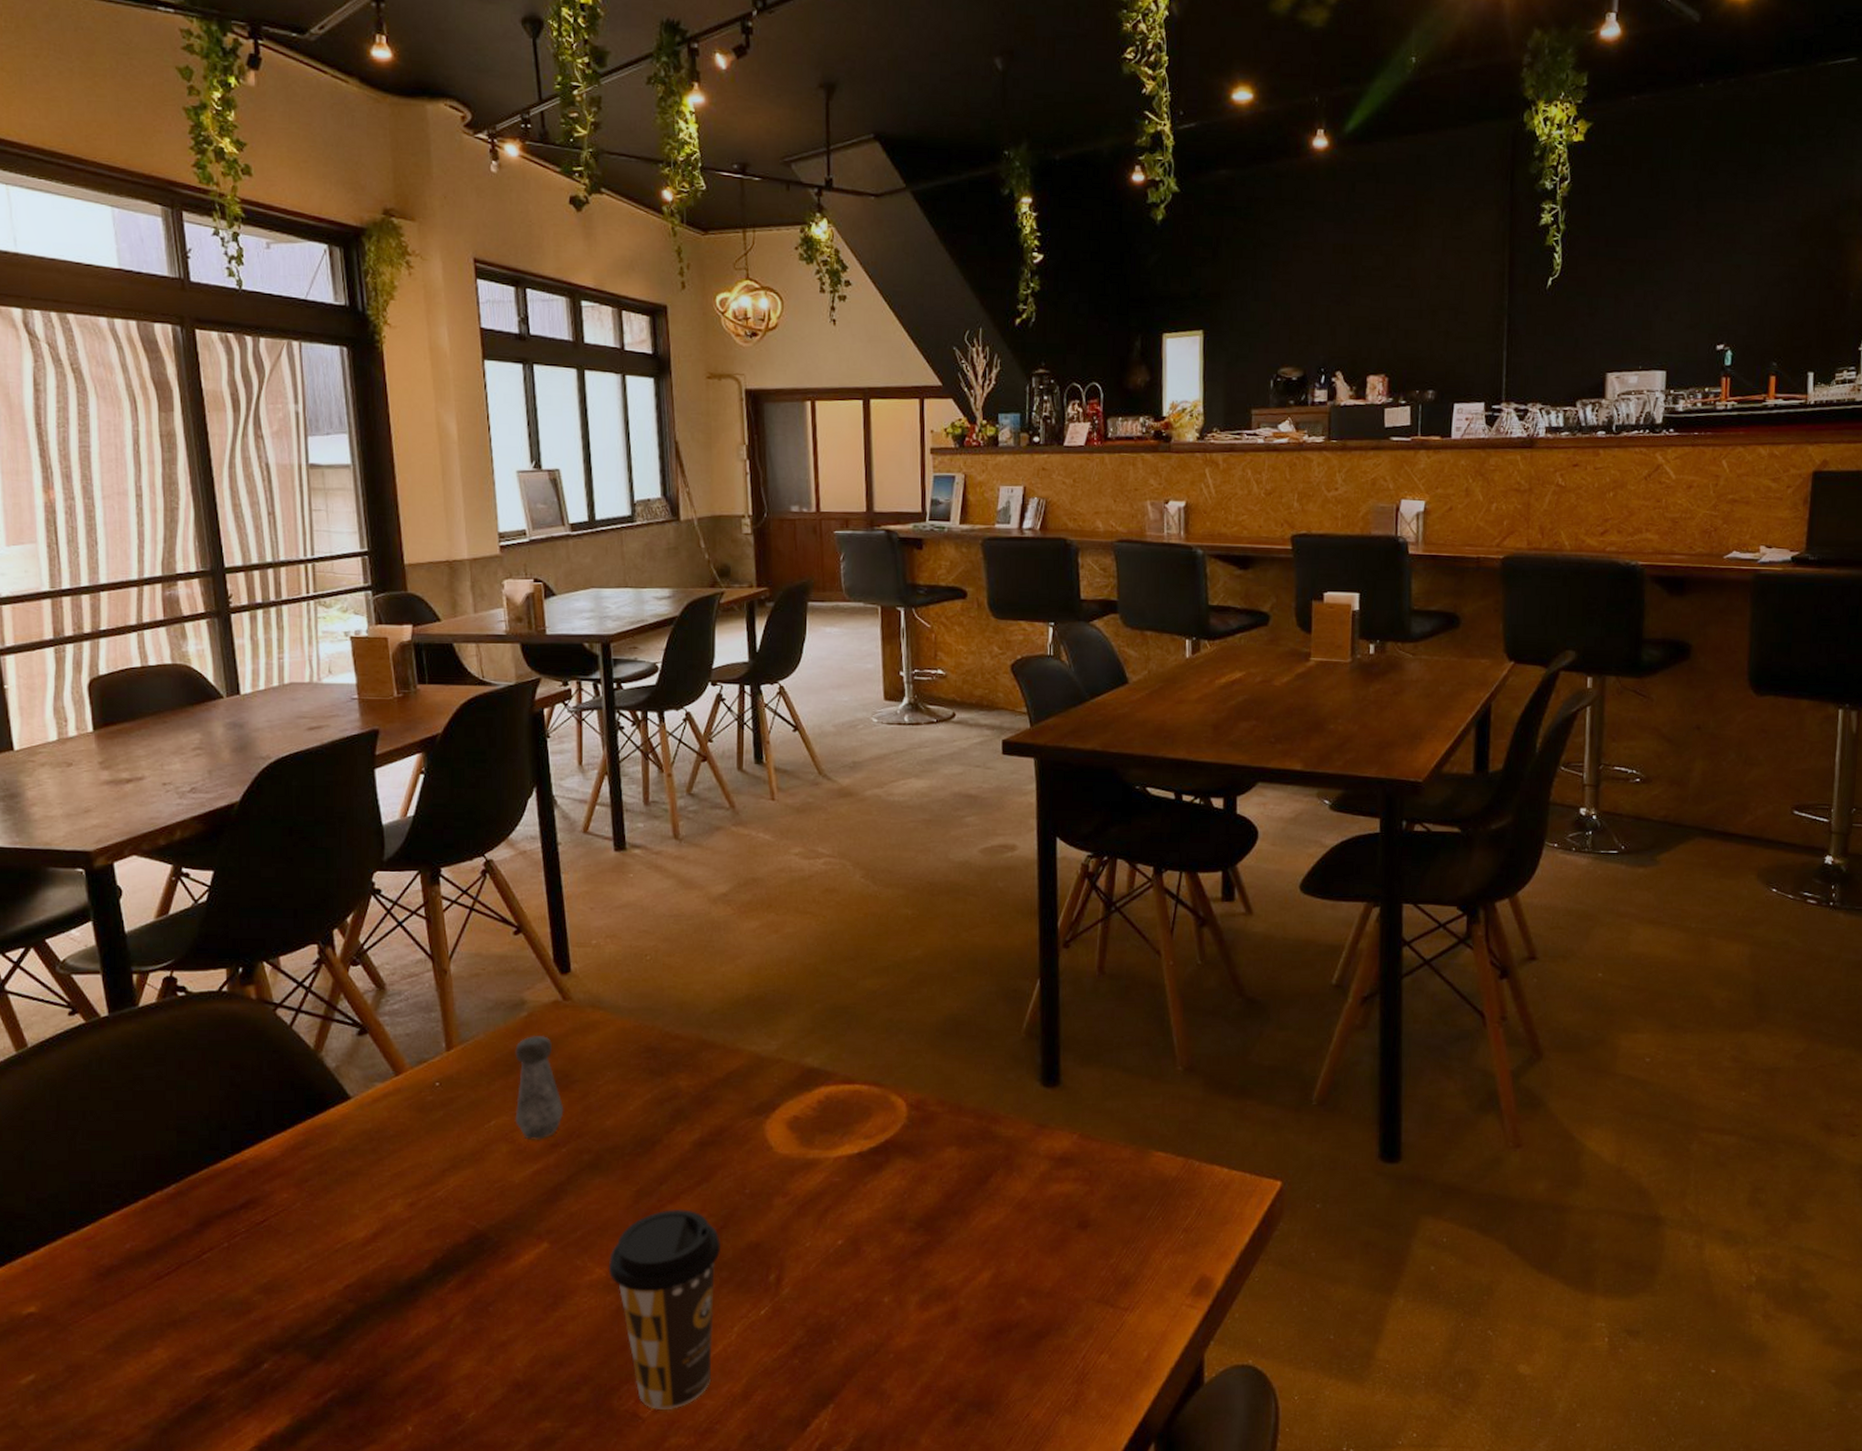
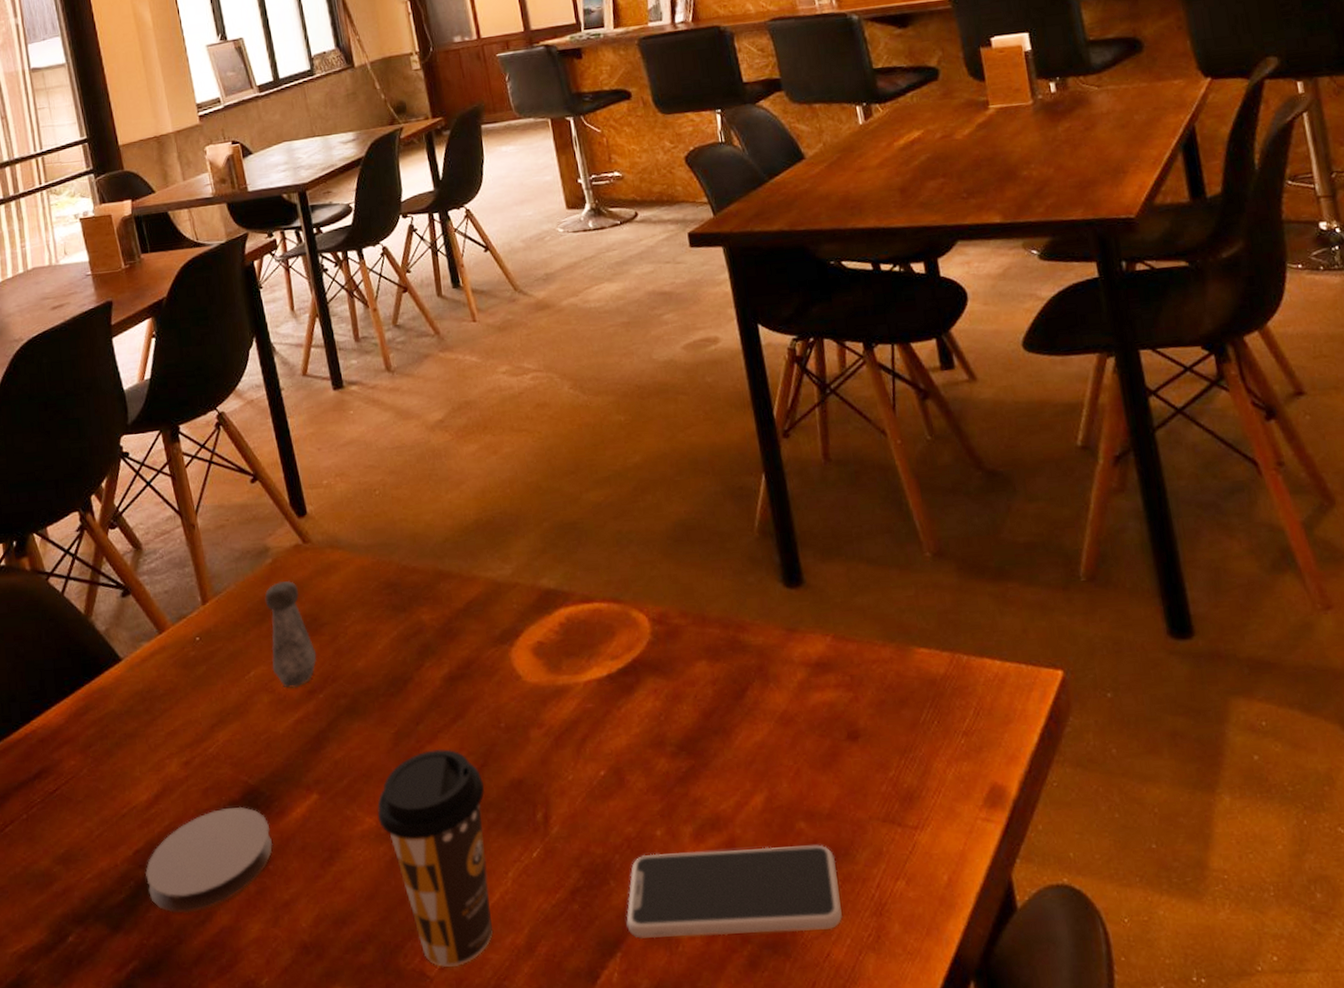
coaster: none [355,1249,496,1348] -> present [145,806,273,913]
smartphone: none [843,1318,1049,1394] -> present [626,844,842,939]

